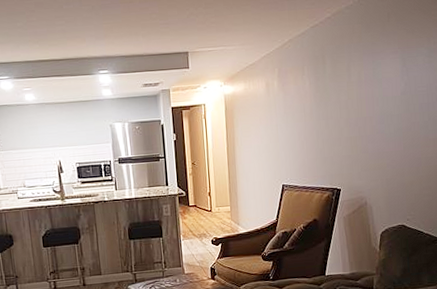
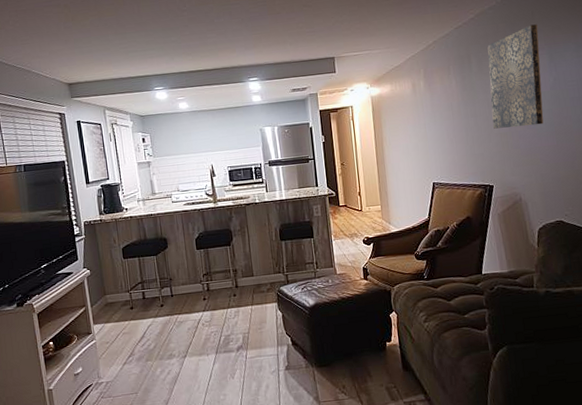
wall art: none [342,26,393,132] -> present [487,24,544,129]

